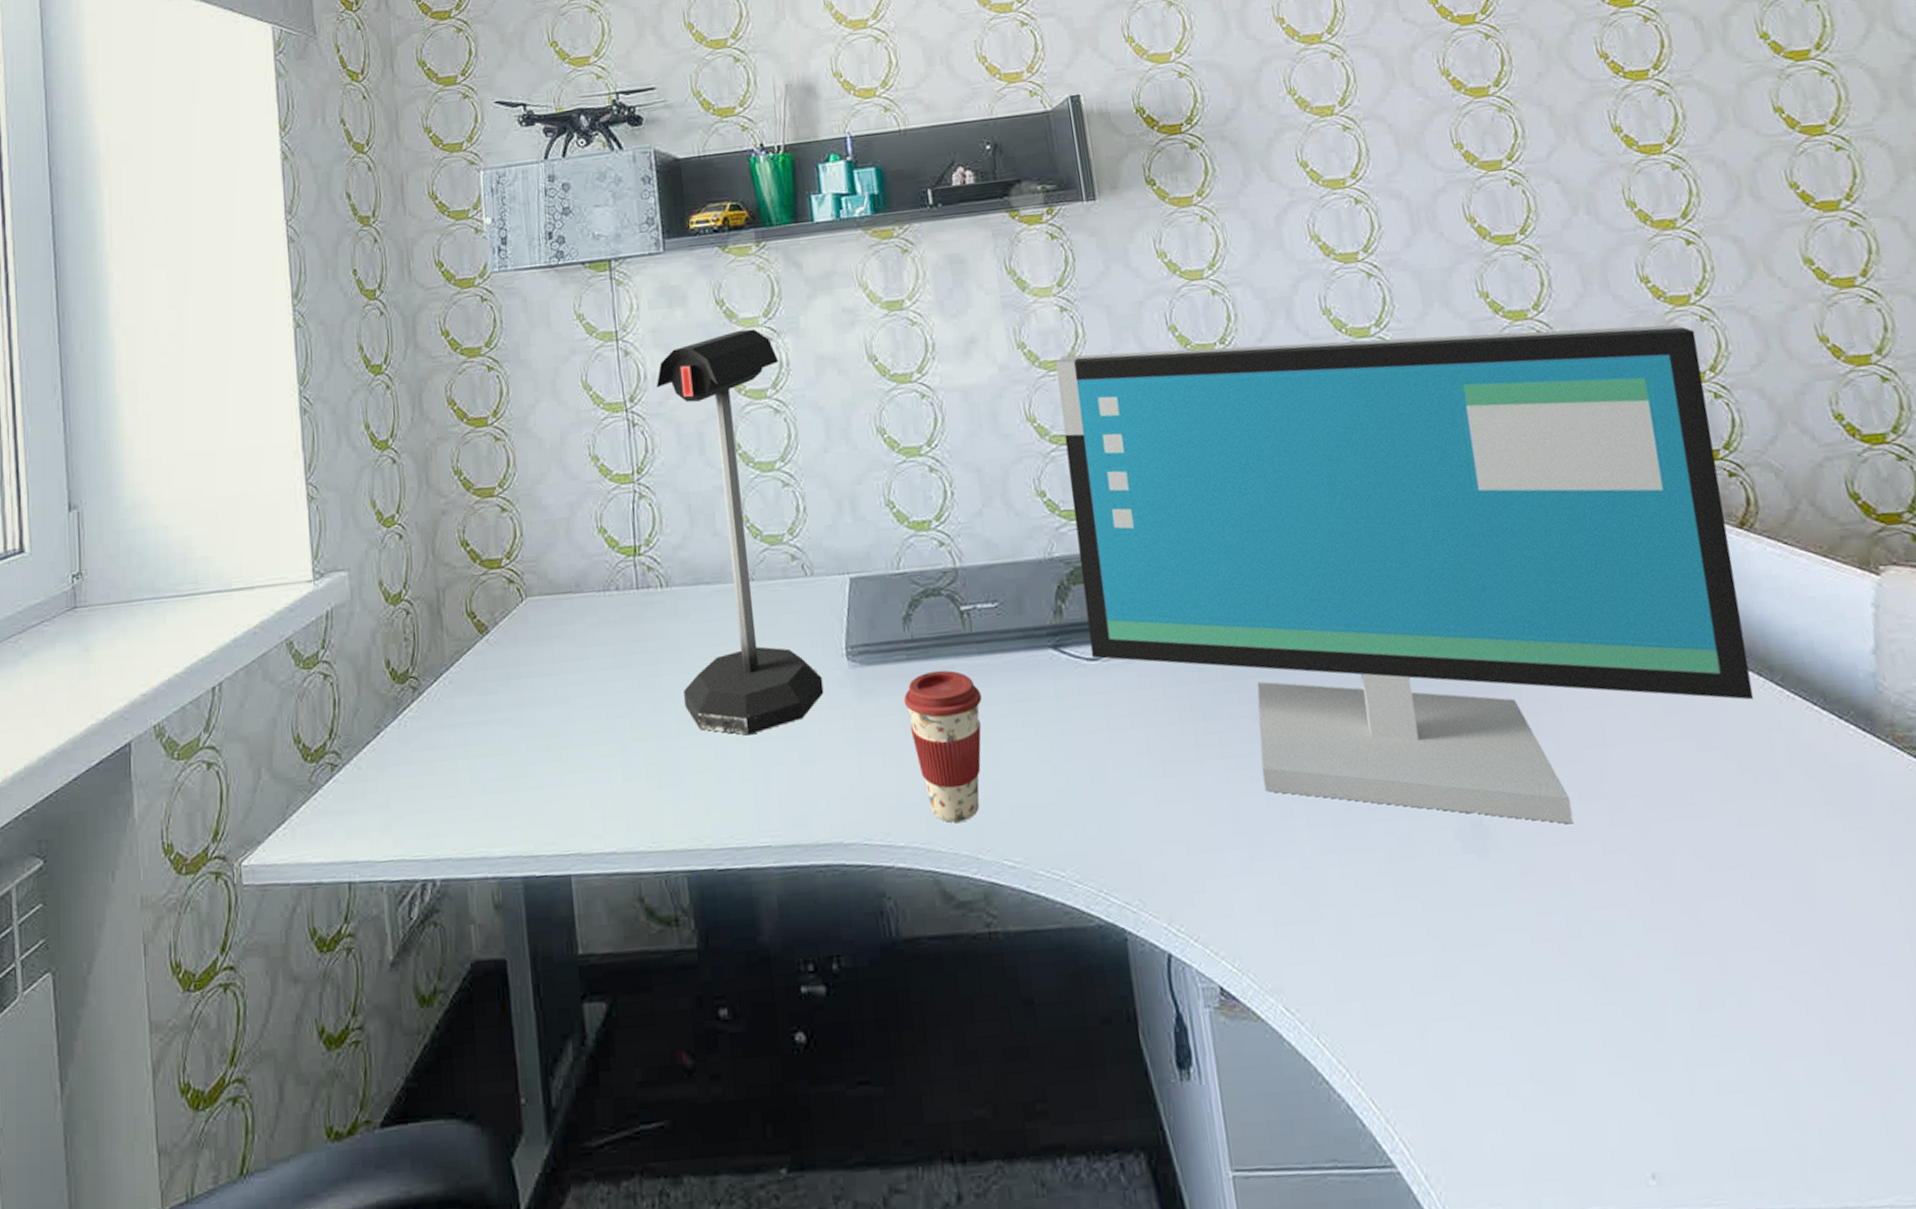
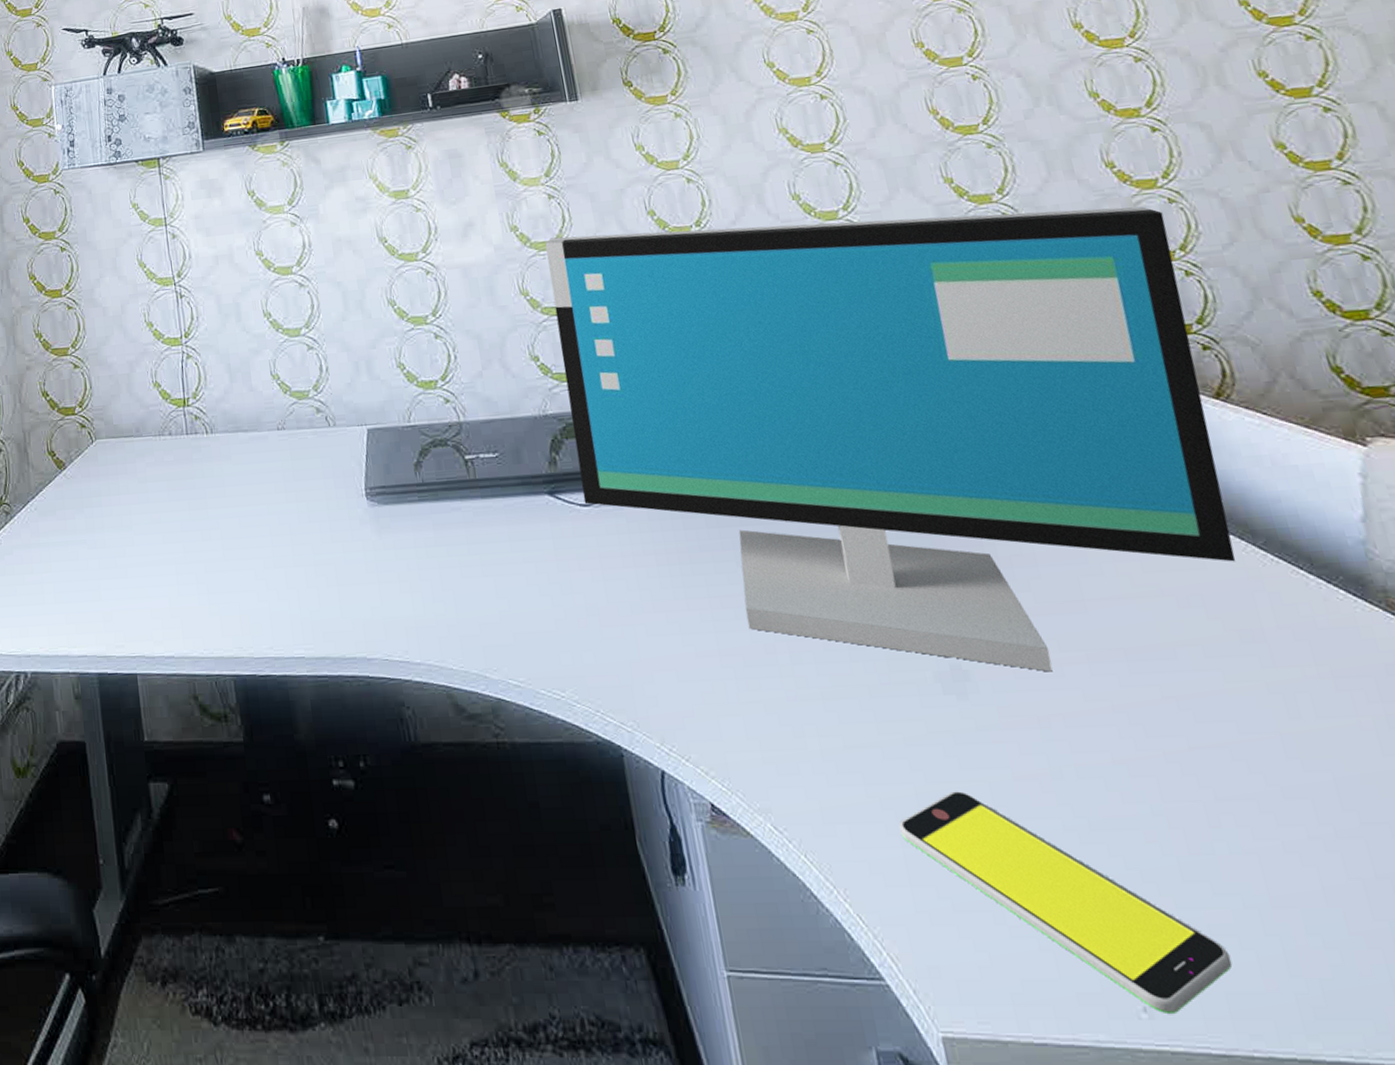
desk lamp: present [656,329,824,736] -> none [199,215,347,562]
coffee cup: present [903,670,982,822] -> none [416,511,487,644]
smartphone: none [1414,957,1739,1179] -> present [898,791,1233,1013]

